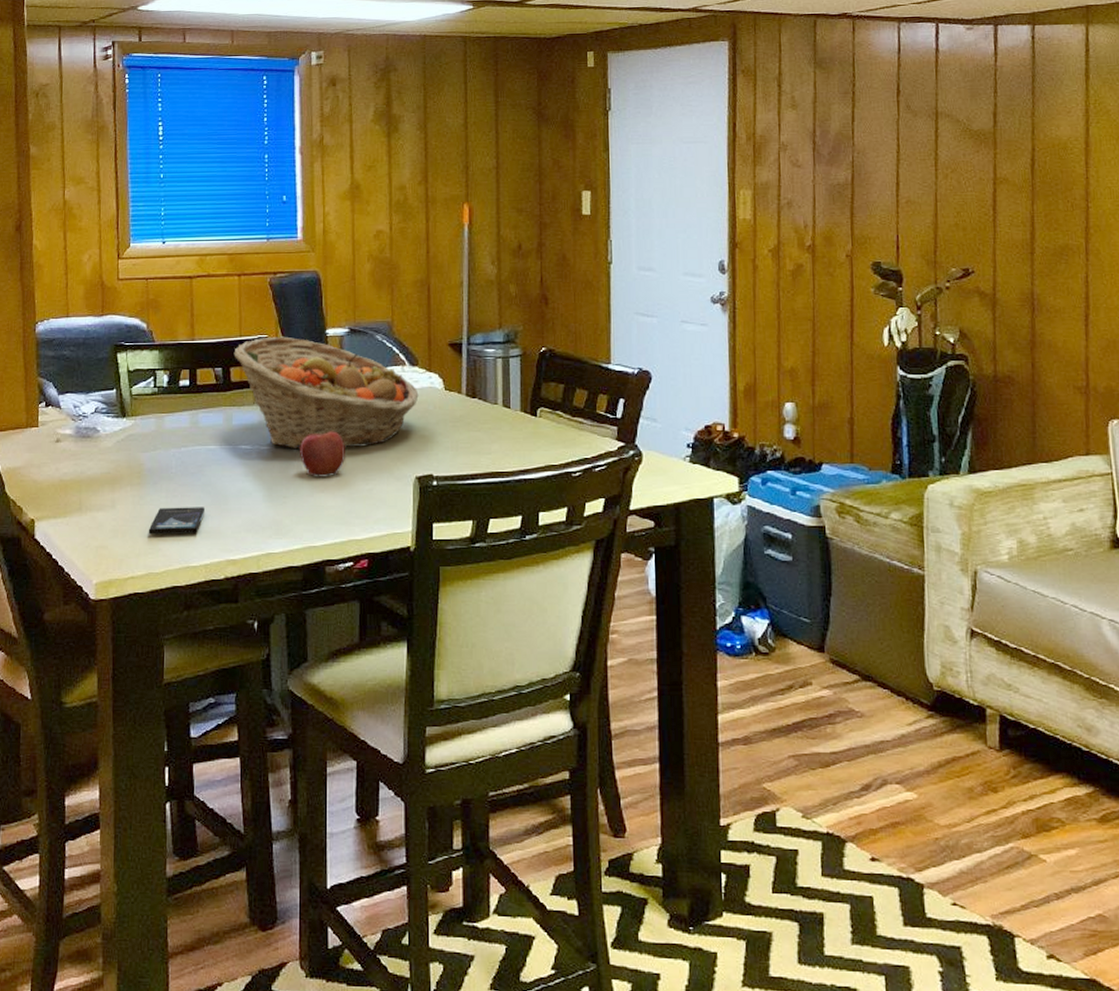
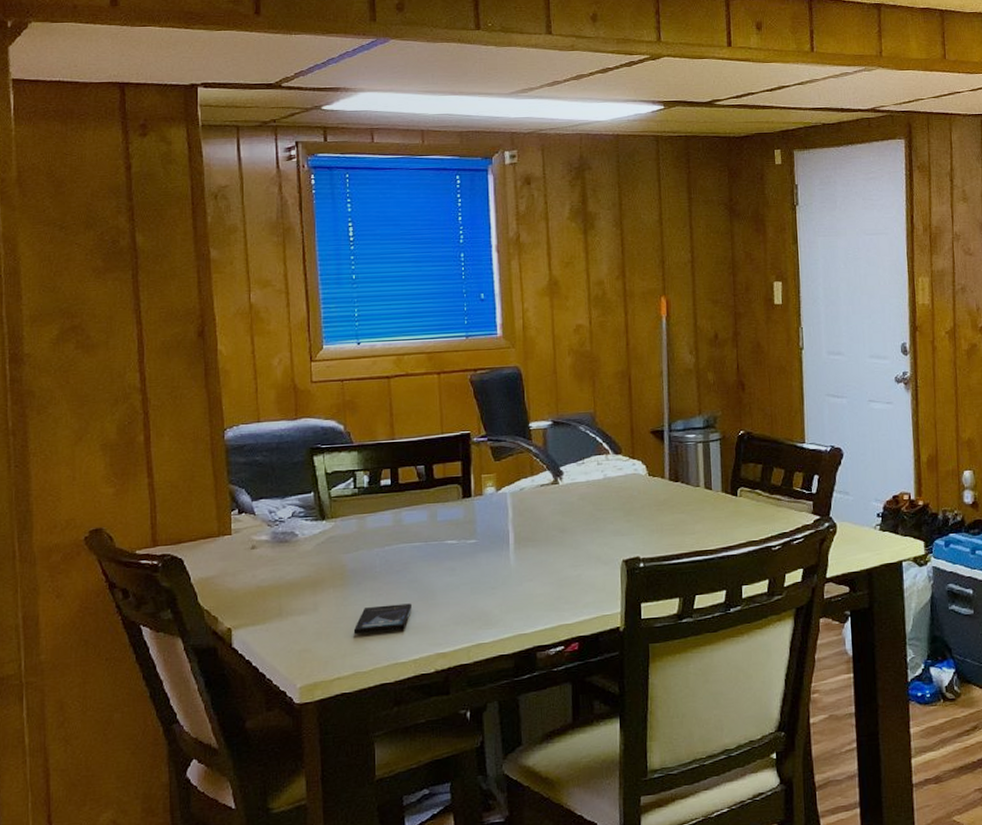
fruit basket: present [234,336,419,450] -> none [436,431,623,541]
apple: present [300,431,345,477] -> none [507,521,553,567]

